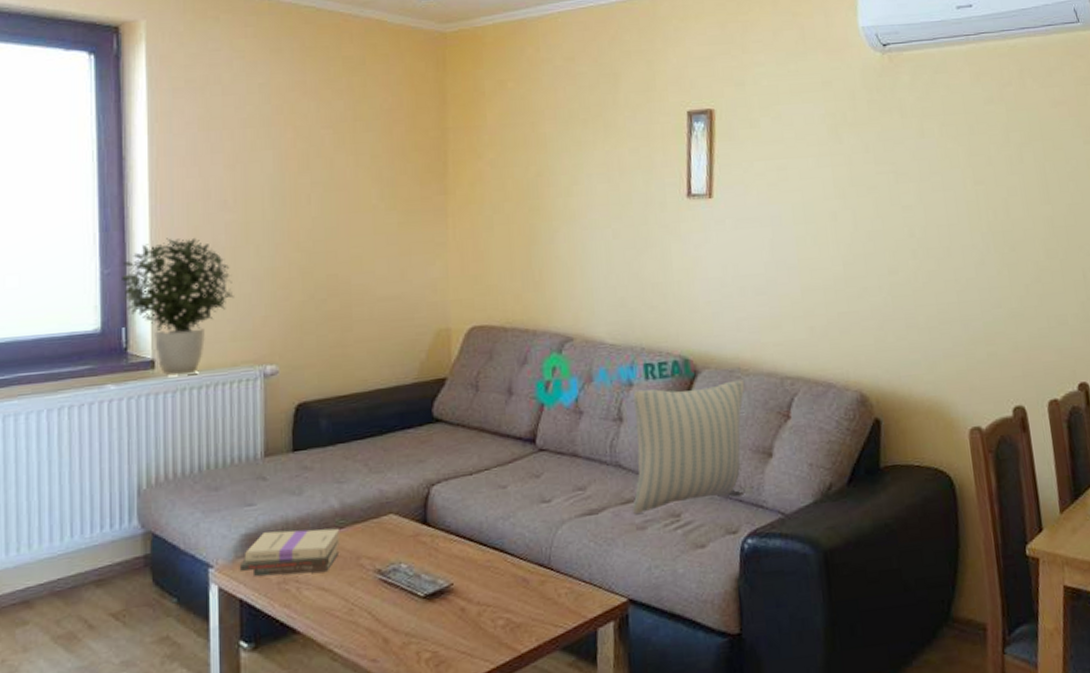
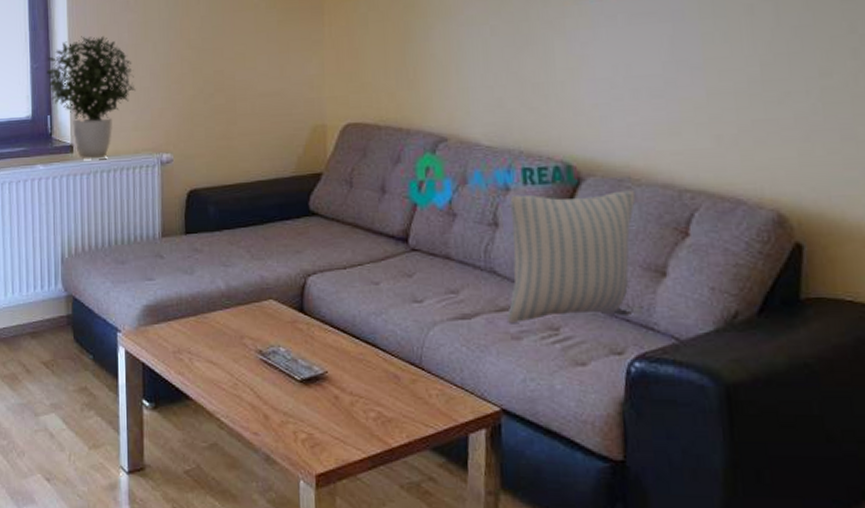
books: present [239,528,341,576] -> none [141,305,226,346]

